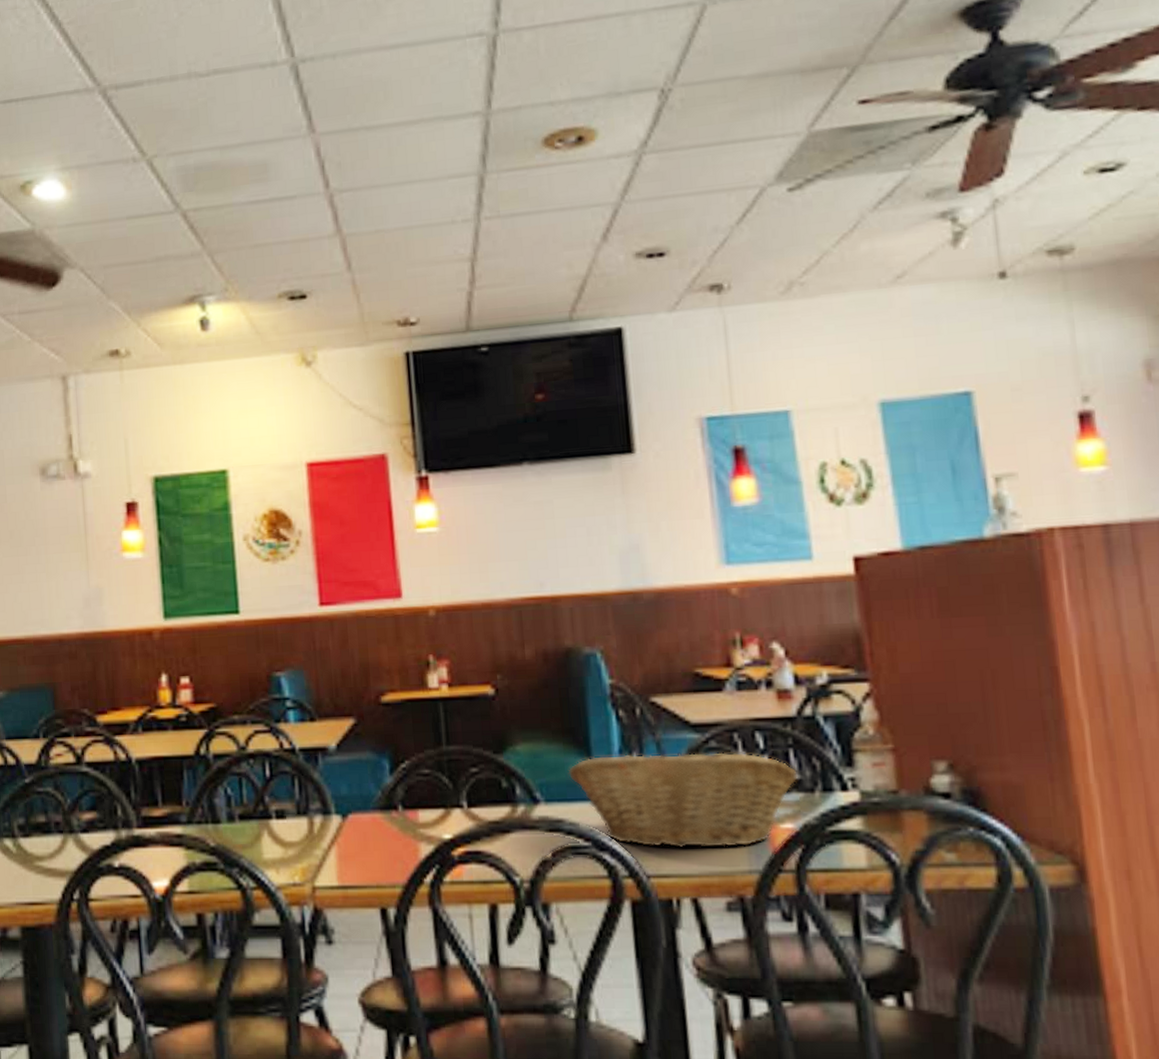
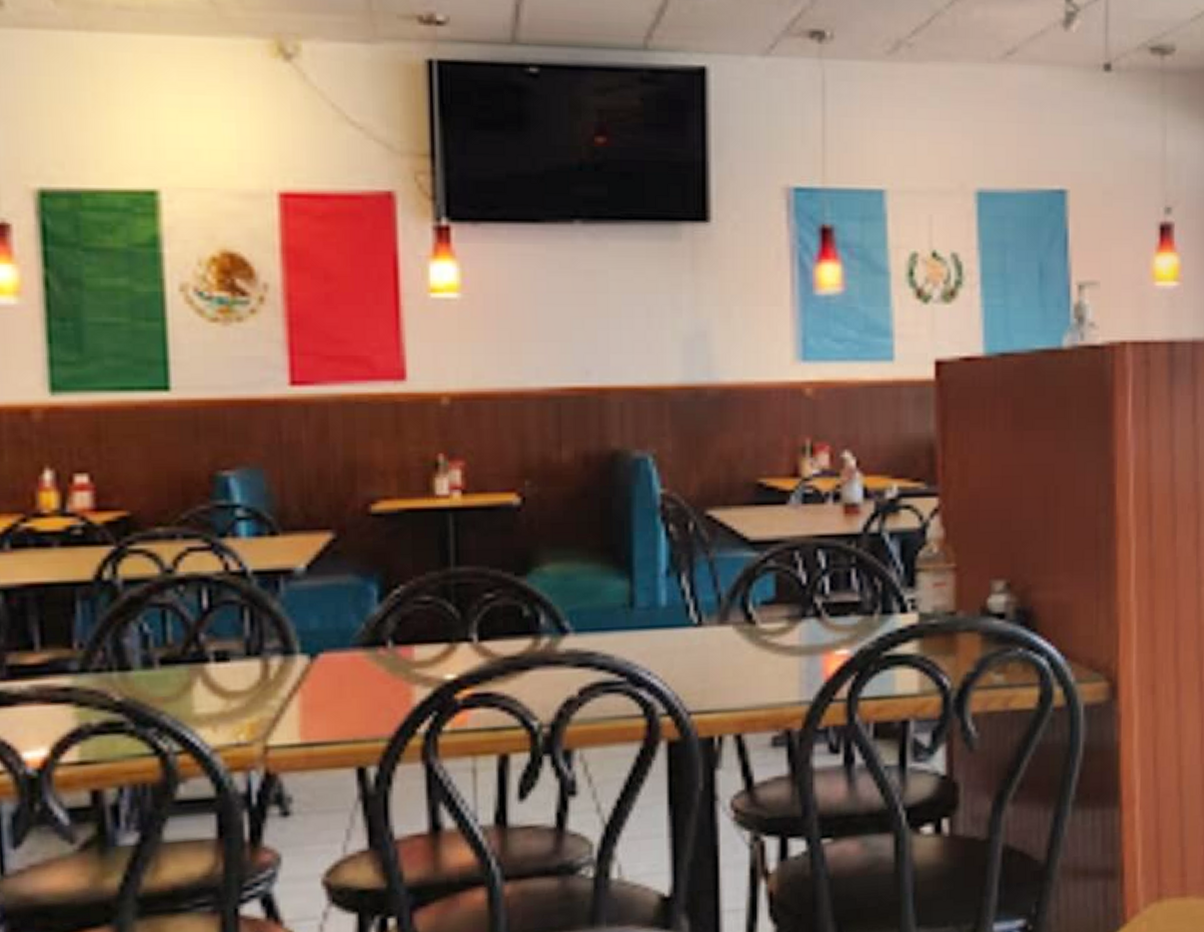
fruit basket: present [567,752,798,849] -> none [604,573,858,681]

